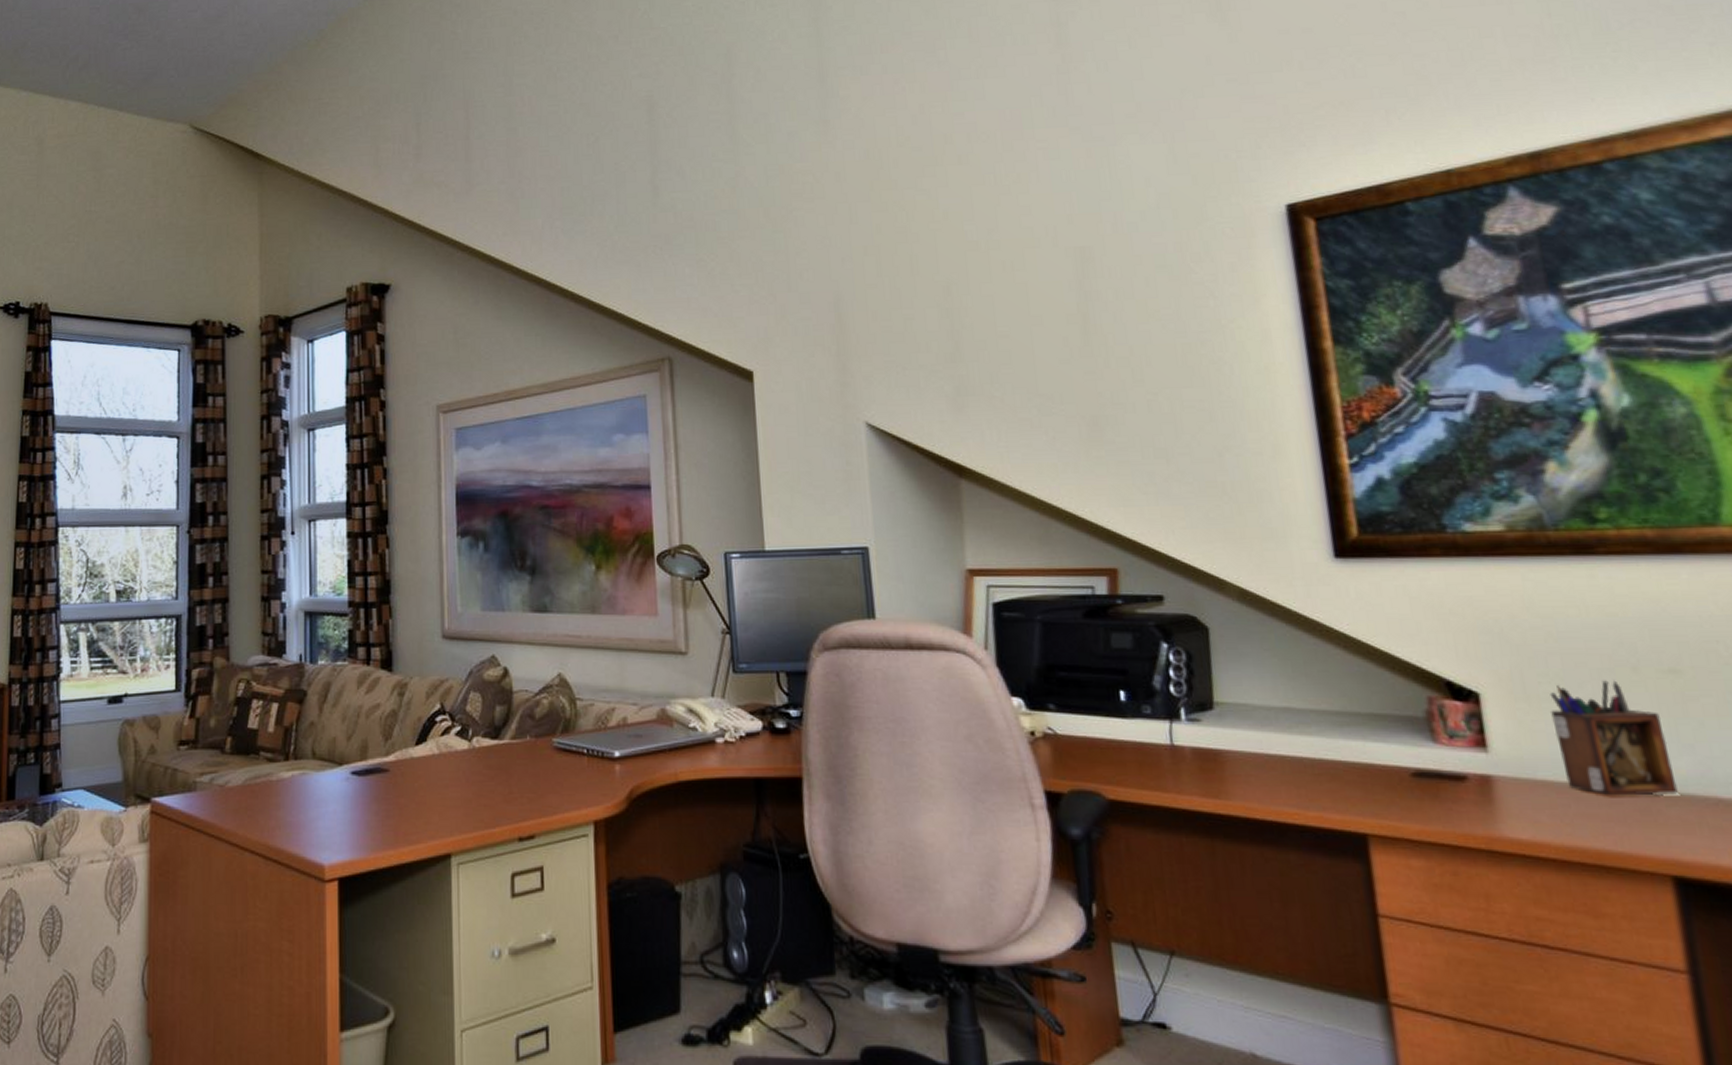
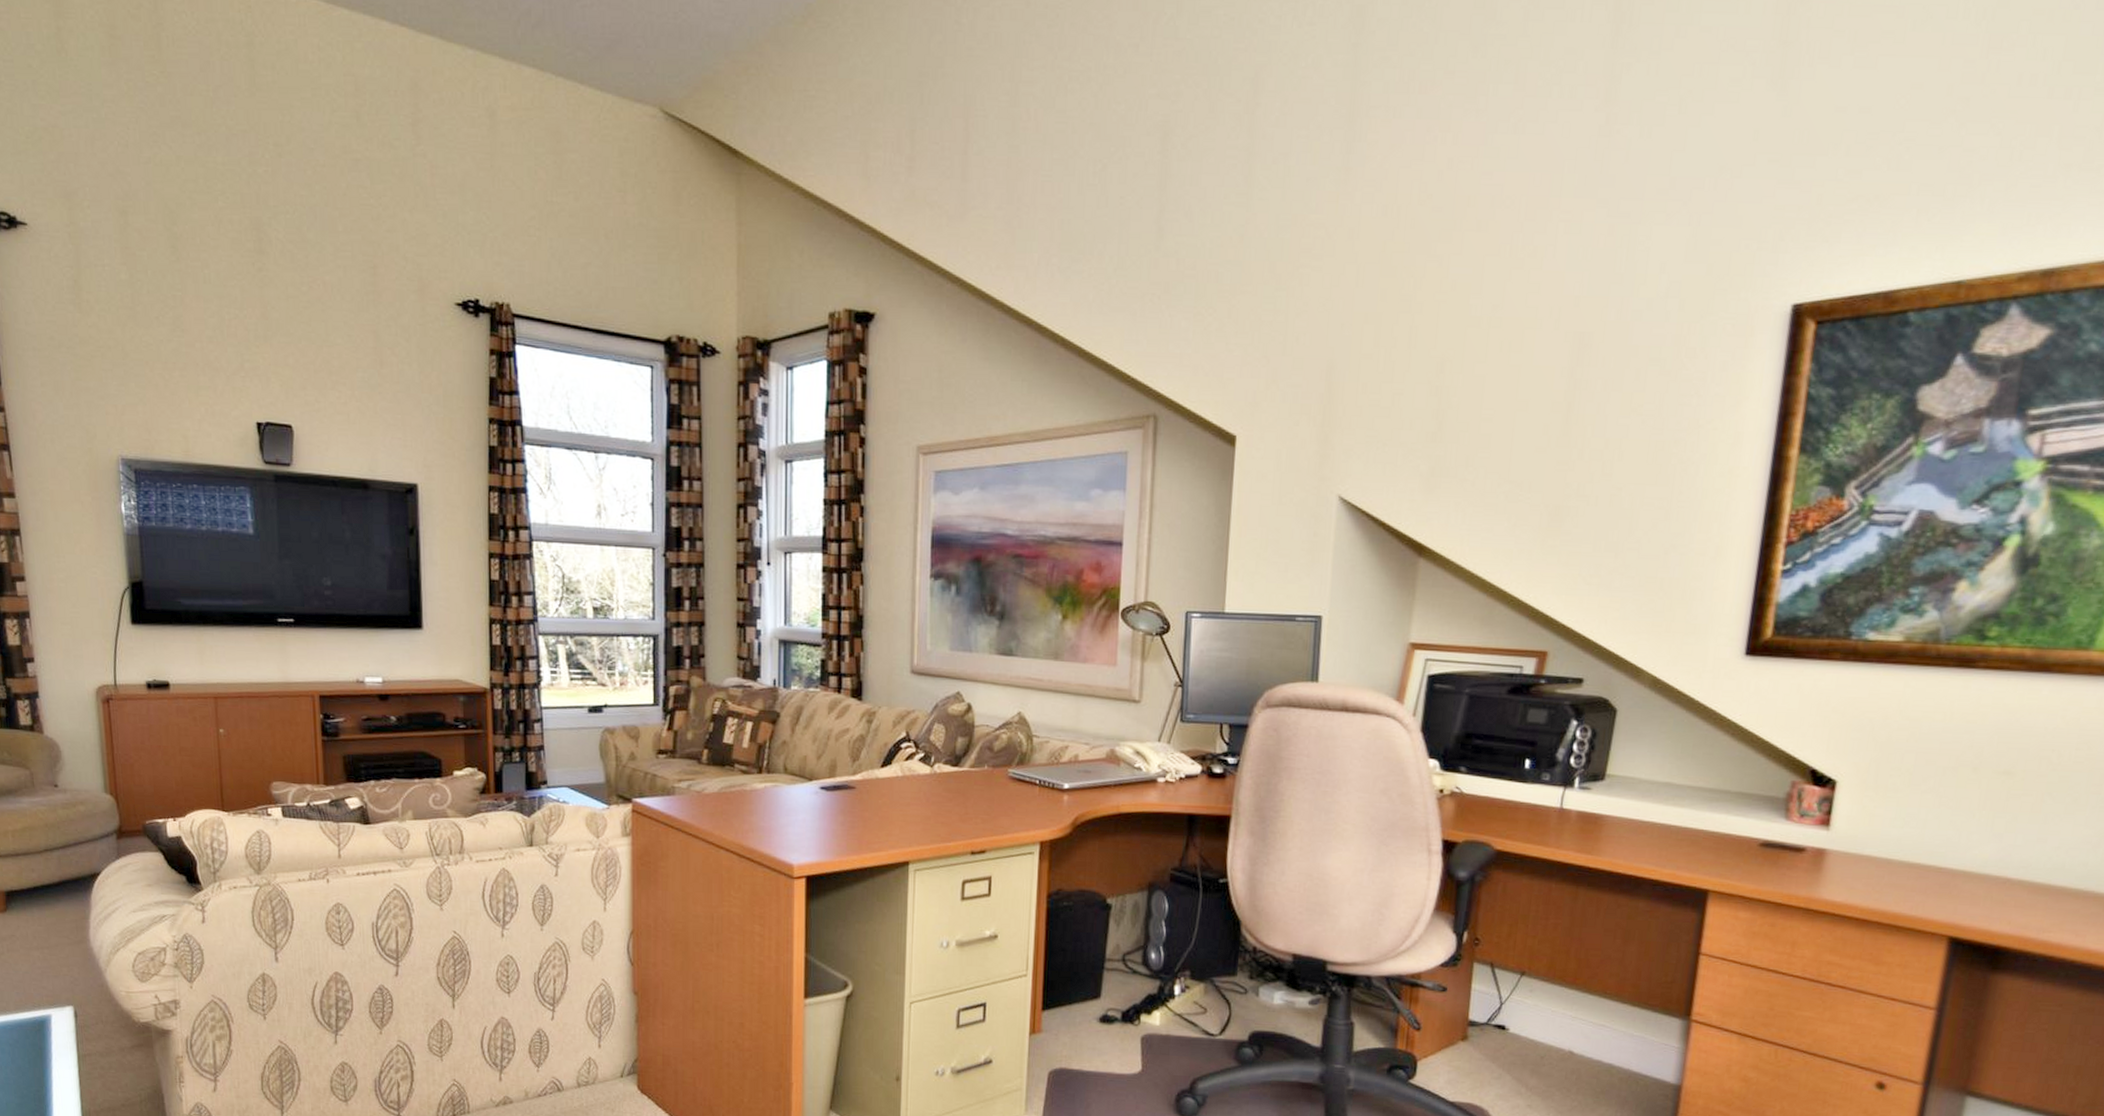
desk organizer: present [1550,680,1678,796] -> none [1887,777,1983,874]

